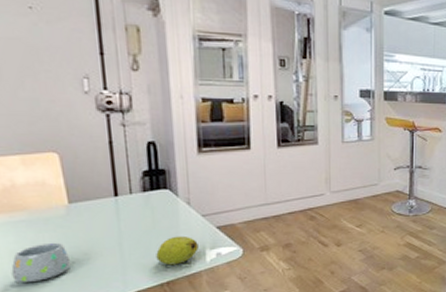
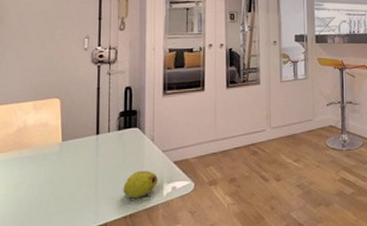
mug: present [11,242,70,283] -> none [12,176,56,213]

